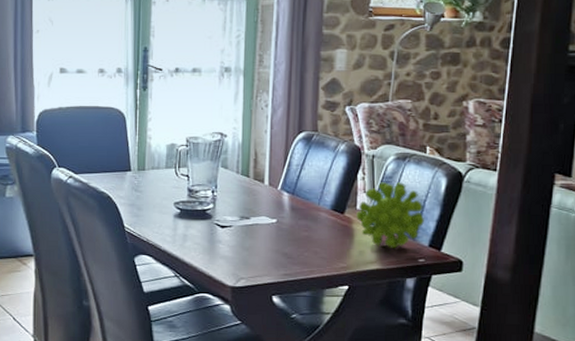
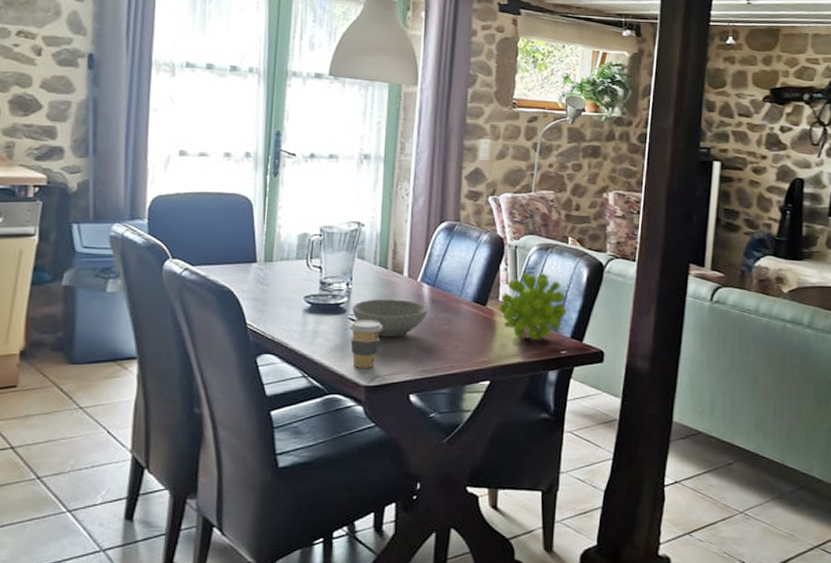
coffee cup: none [215,225,247,270] -> present [349,319,383,368]
bowl: none [218,206,288,242] -> present [352,299,428,337]

